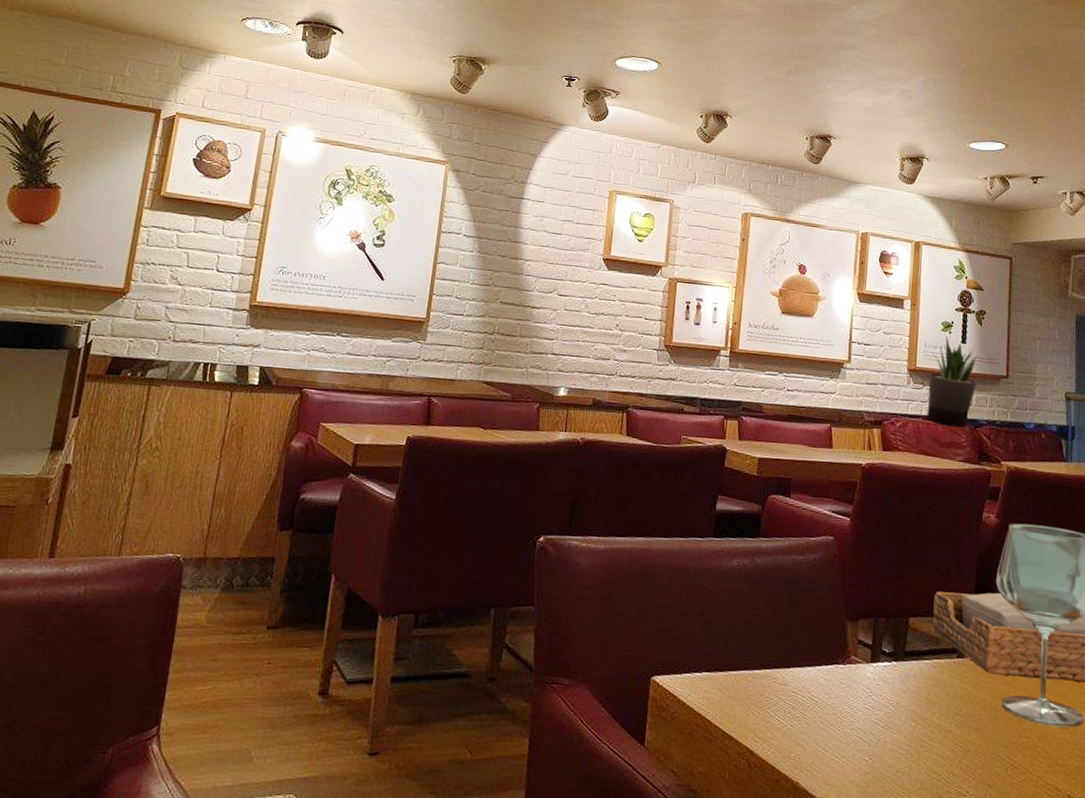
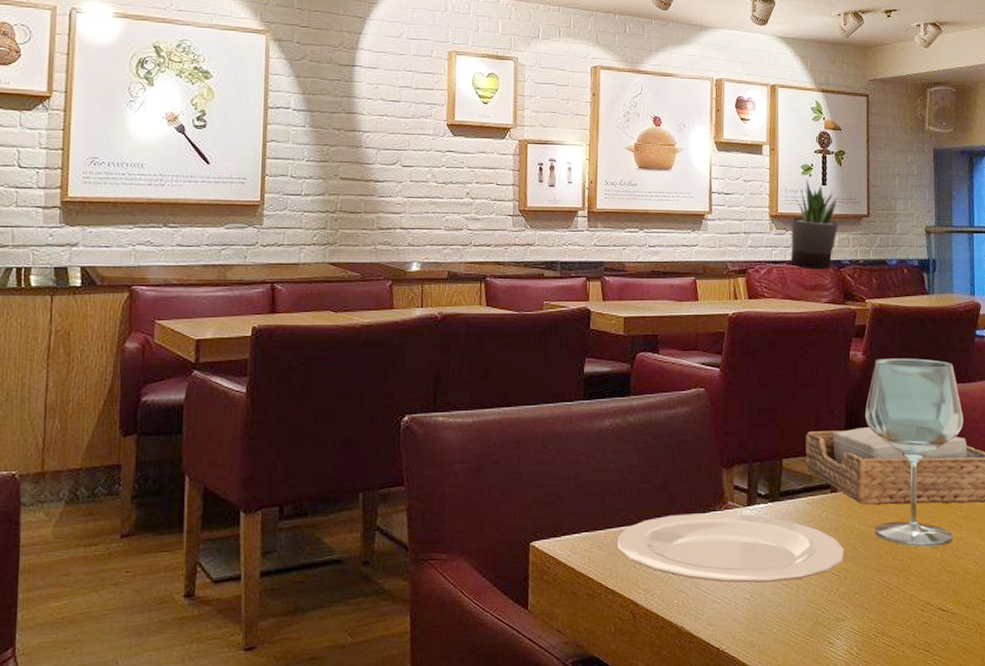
plate: none [736,663,969,746] -> present [616,513,845,583]

